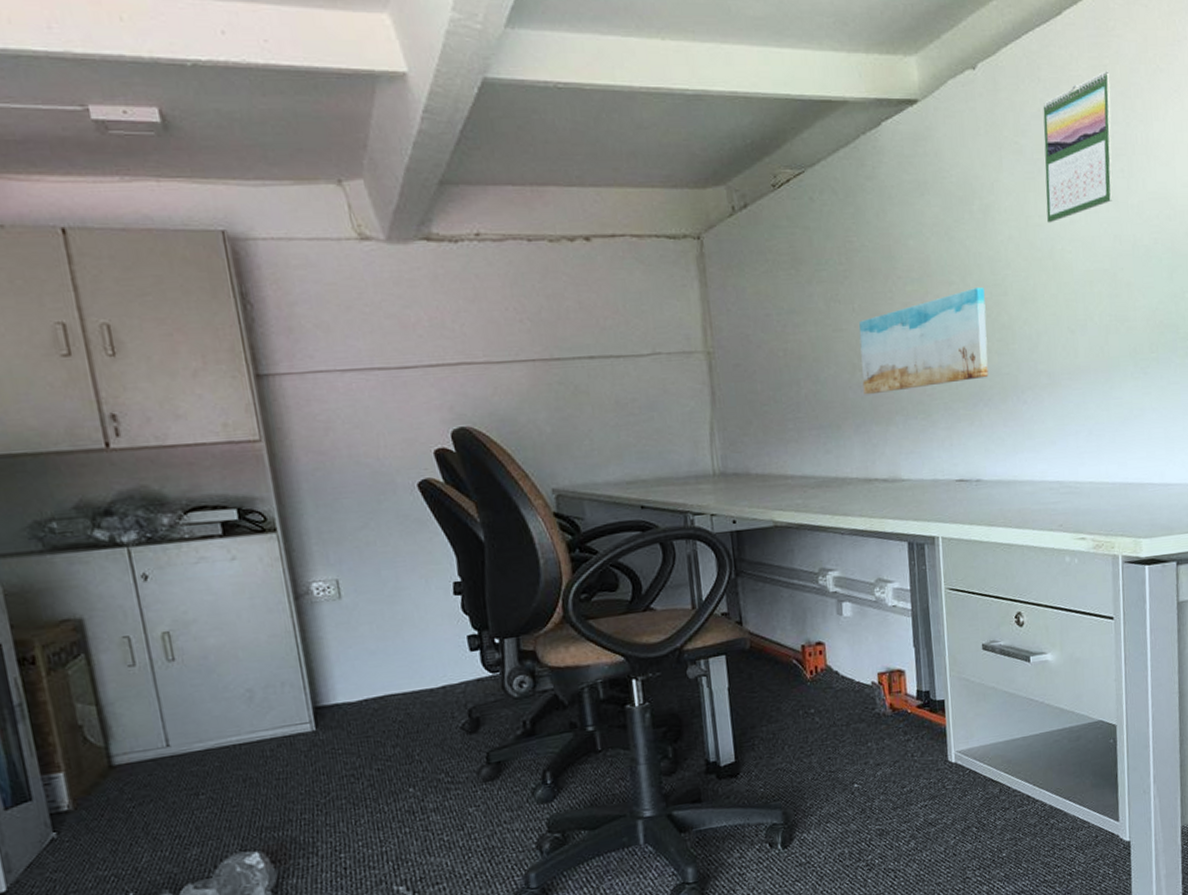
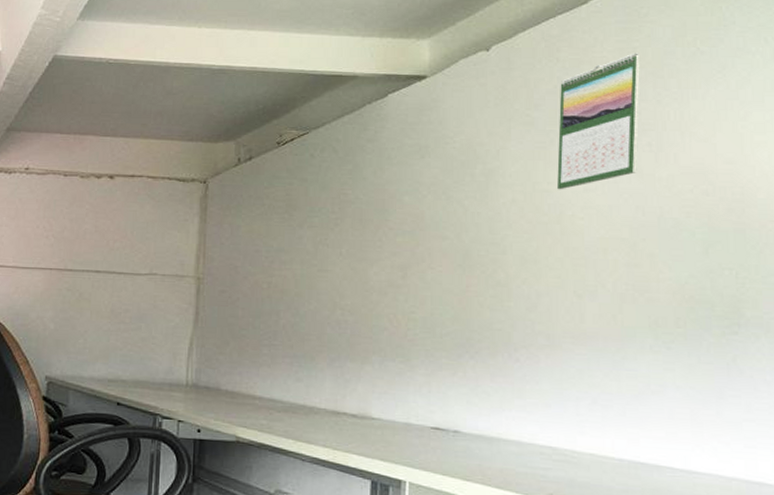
wall art: present [859,287,989,395] -> none [341,244,480,333]

